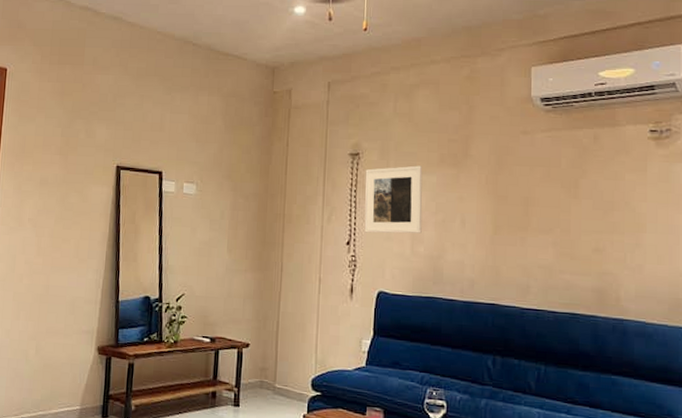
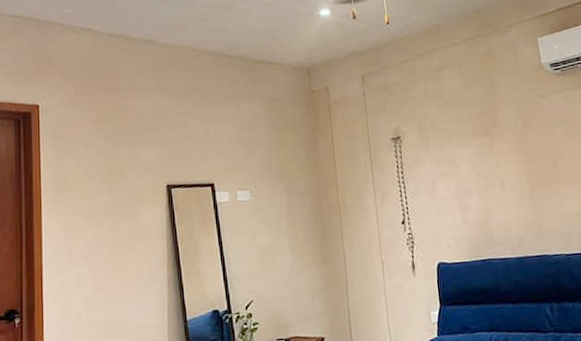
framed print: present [364,165,423,234] -> none [408,139,468,210]

